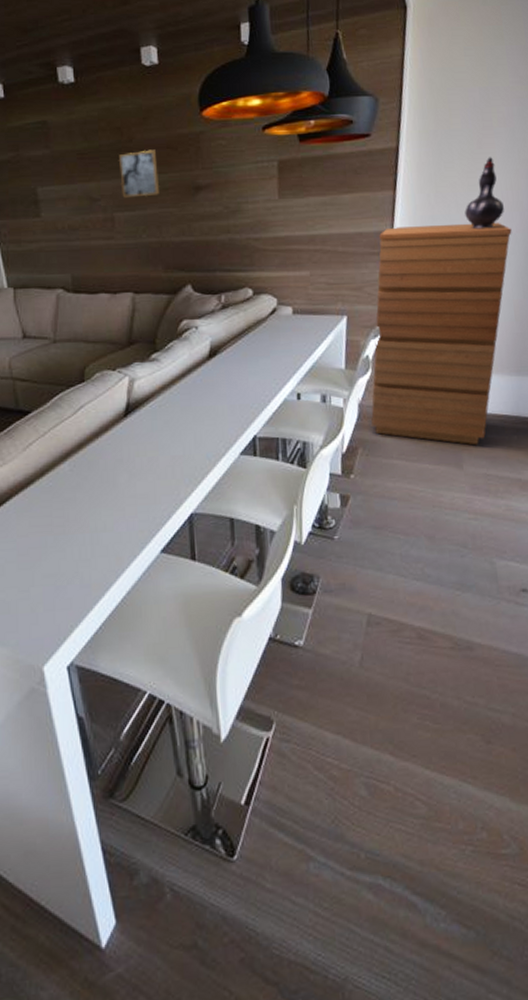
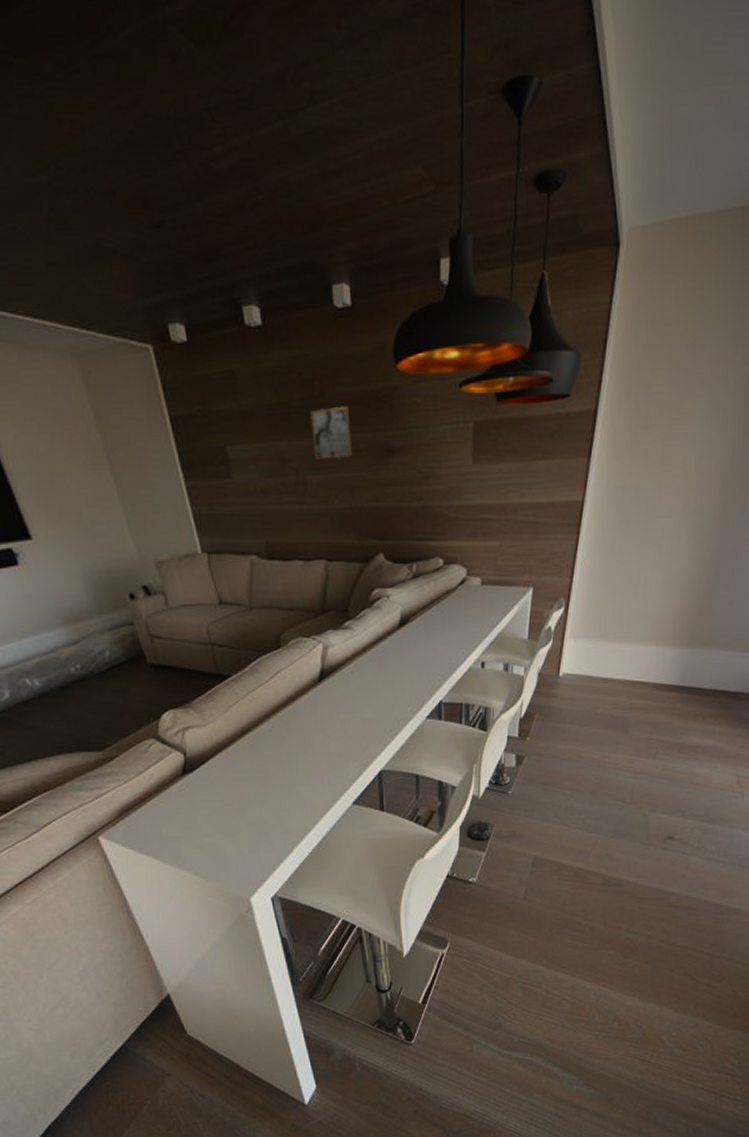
dresser: present [371,222,512,445] -> none [549,494,700,712]
decorative vase: present [465,157,504,230] -> none [657,423,695,501]

